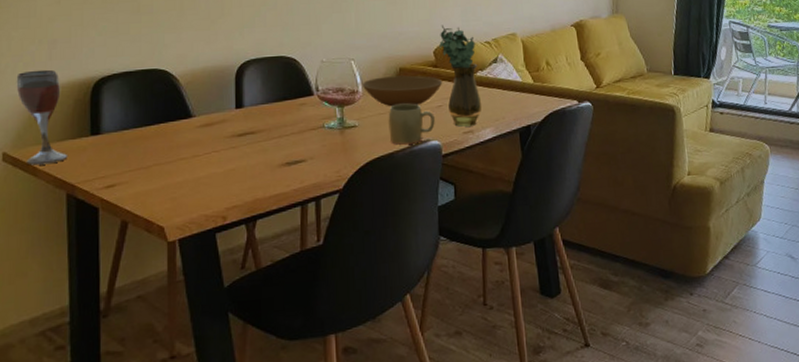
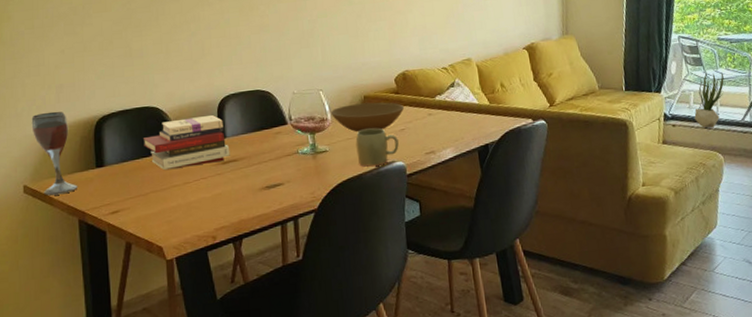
books: none [147,81,248,141] -> present [142,114,230,171]
vase: present [439,25,482,127] -> none [399,54,442,148]
potted plant: none [742,60,773,118] -> present [694,72,724,129]

